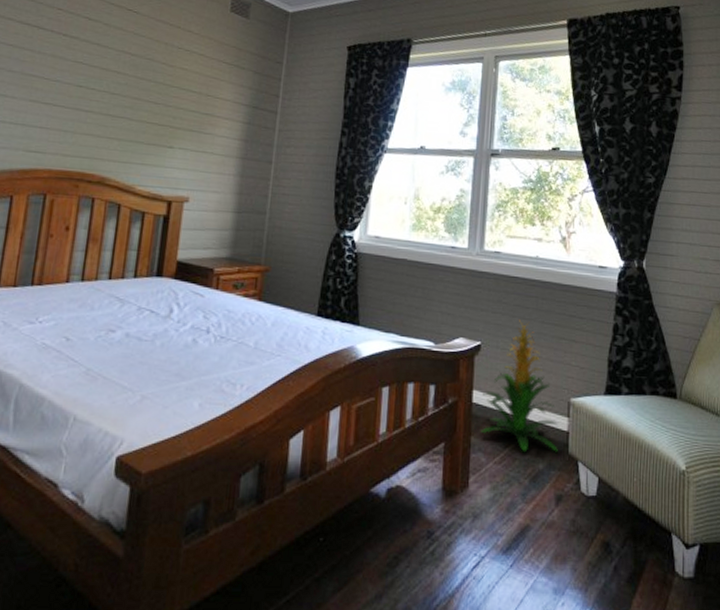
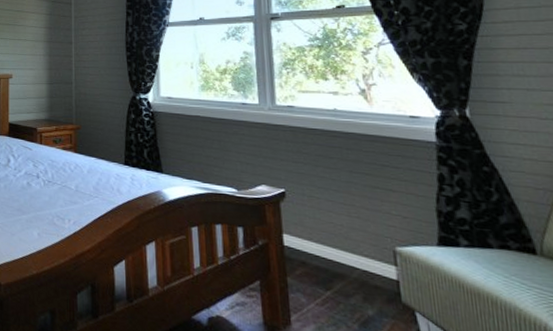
indoor plant: present [481,319,559,453] -> none [294,169,388,300]

